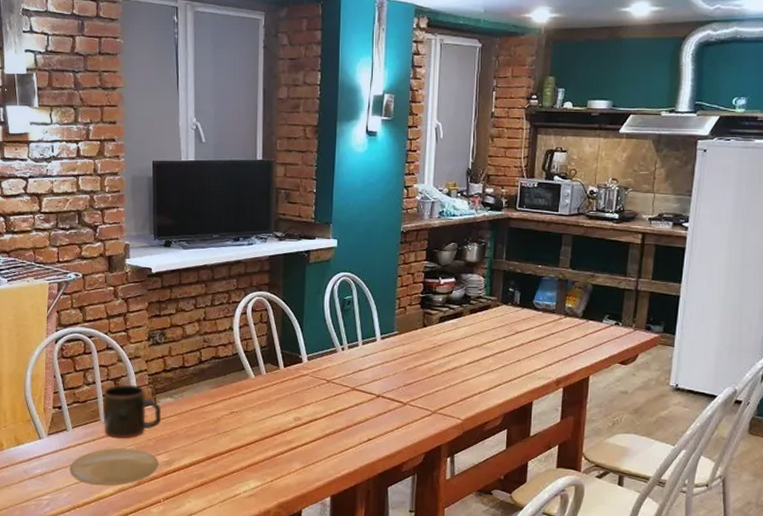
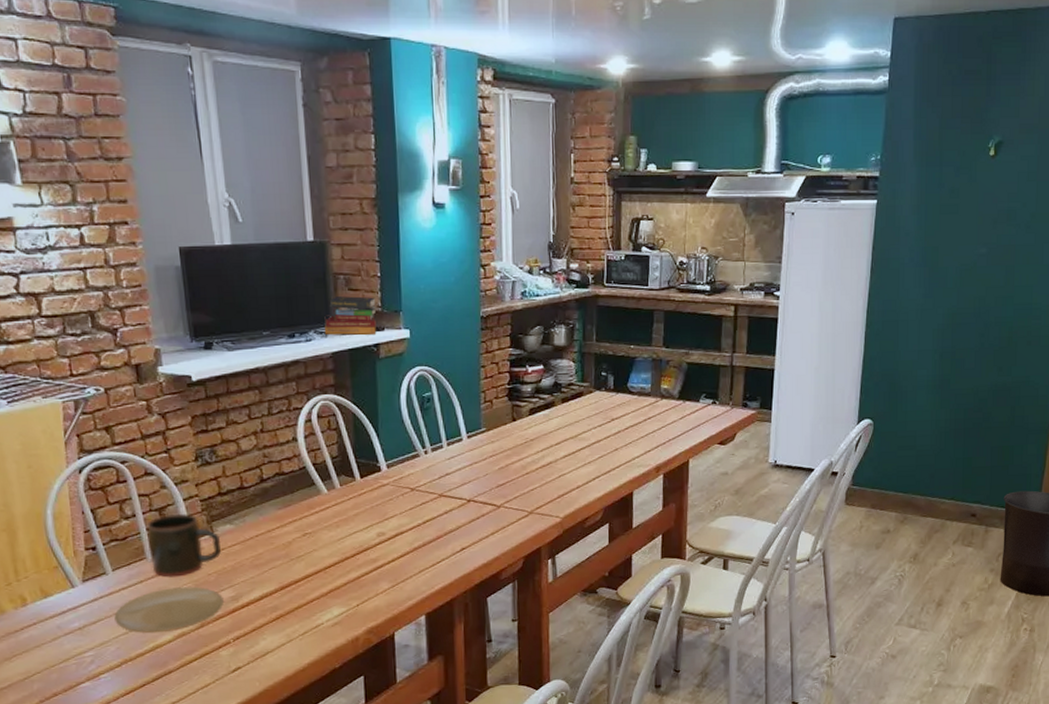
books: none [264,208,311,243] -> present [324,296,377,336]

